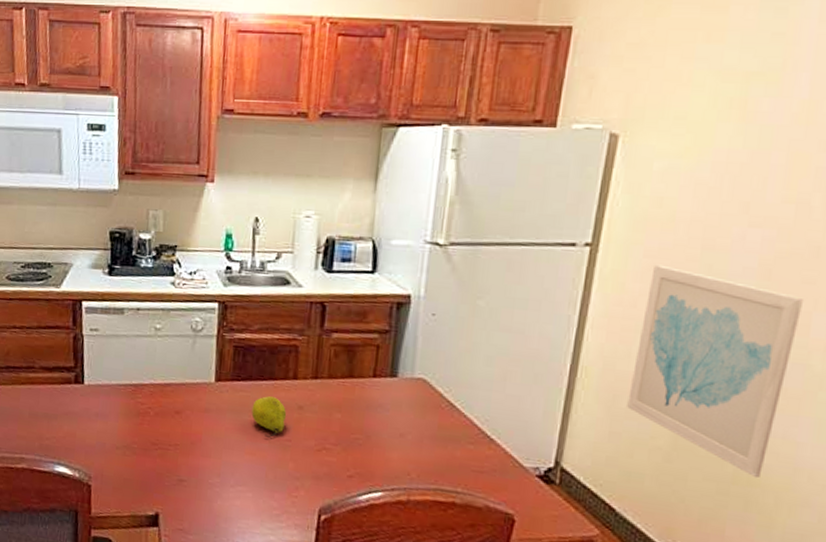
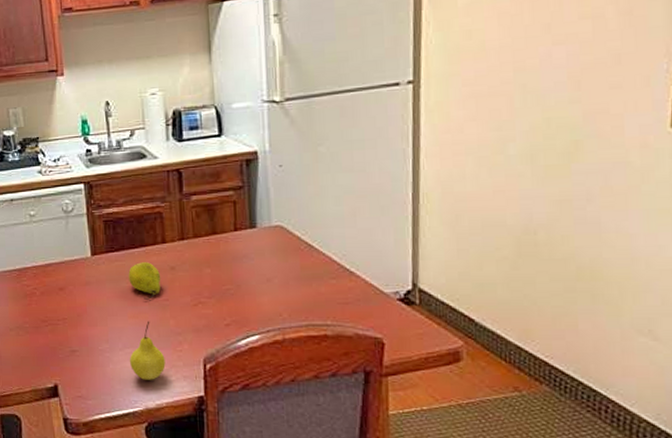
fruit: none [239,459,278,524] -> present [129,321,166,380]
wall art: present [627,264,805,478] -> none [469,91,615,273]

